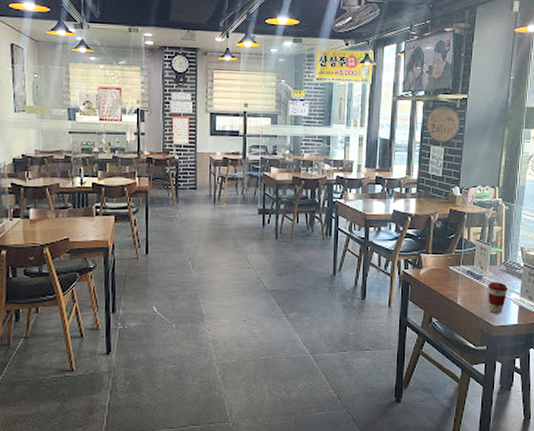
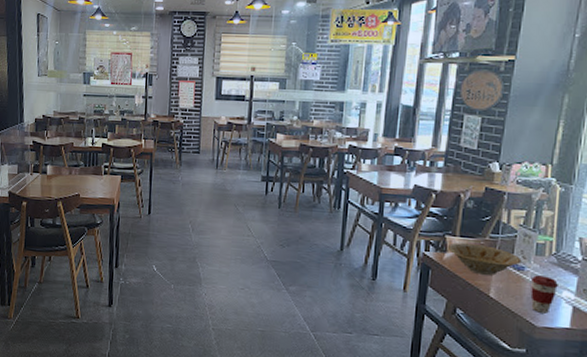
bowl: none [422,259,480,285] -> present [447,242,522,275]

